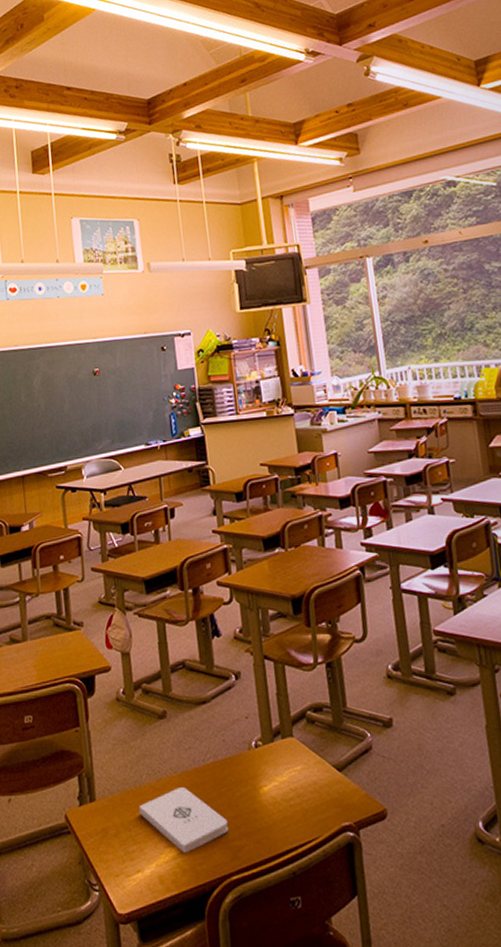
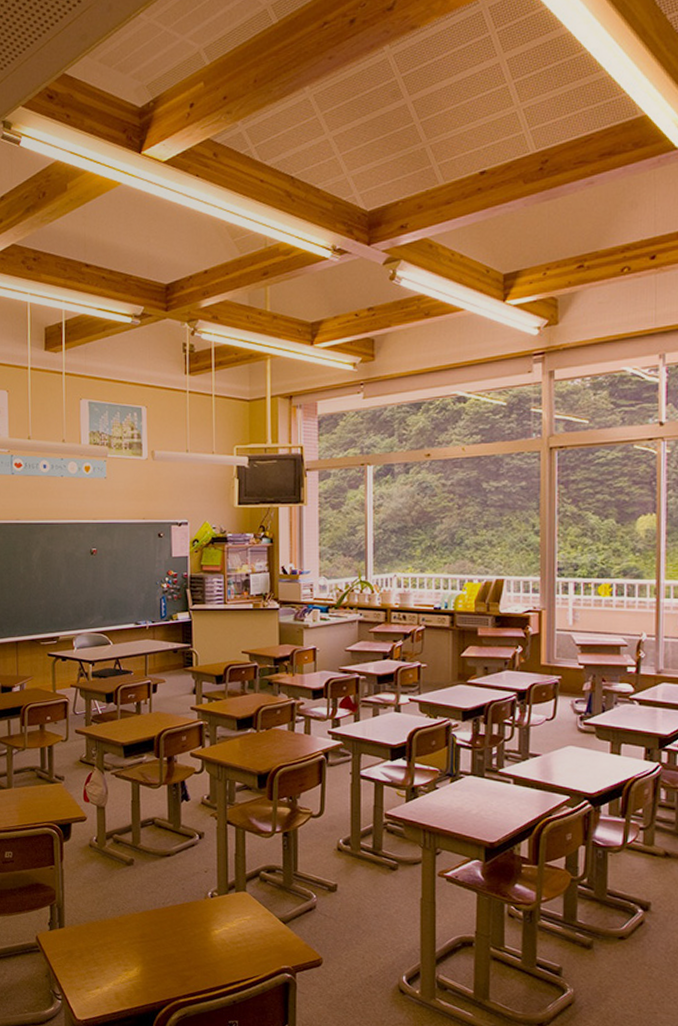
notepad: present [139,787,229,853] -> none [102,924,181,977]

